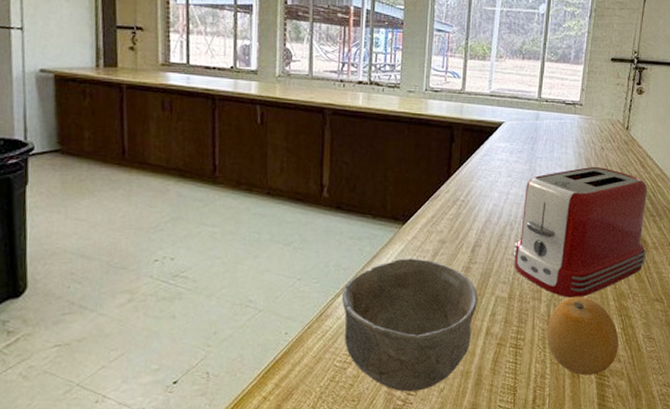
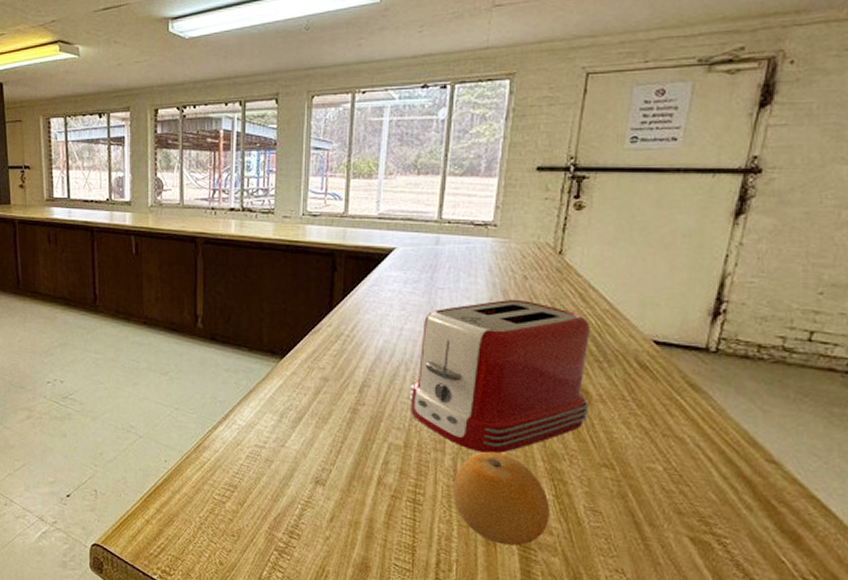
bowl: present [342,258,478,392] -> none [219,394,368,536]

